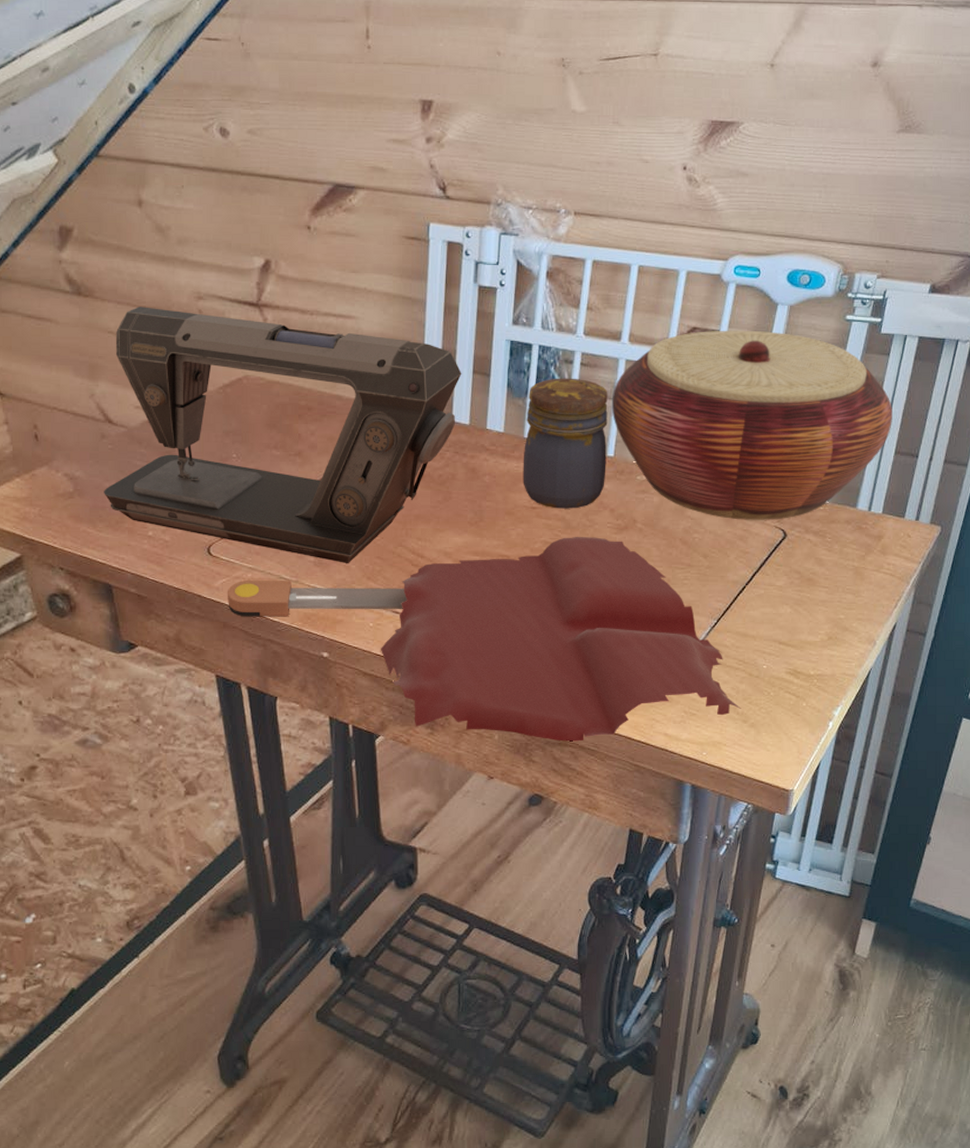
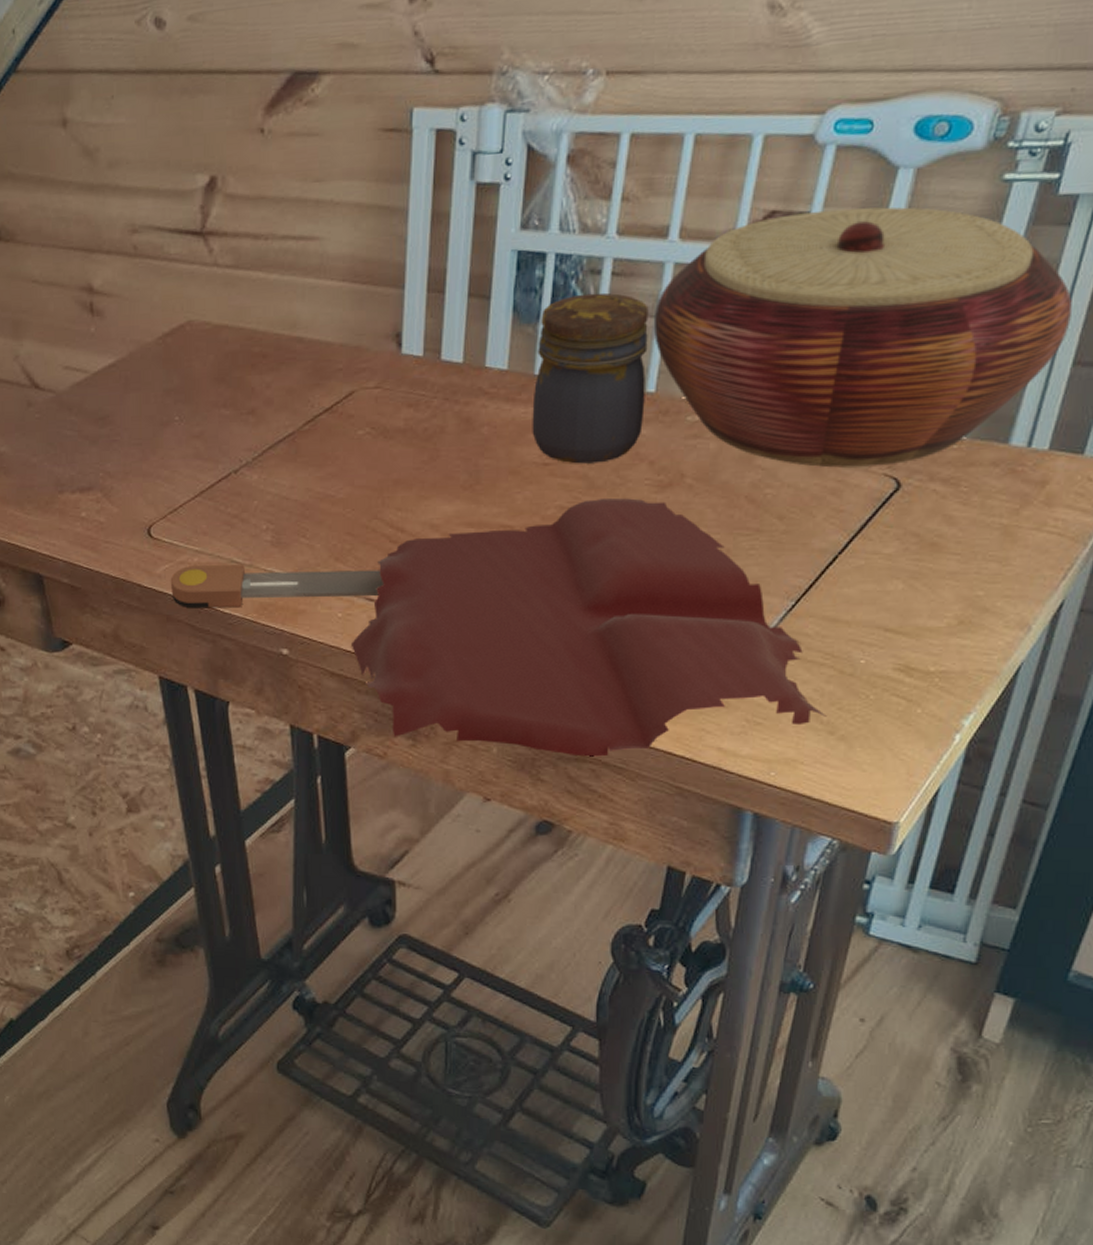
sewing machine: present [104,306,462,563] -> none [31,247,454,542]

